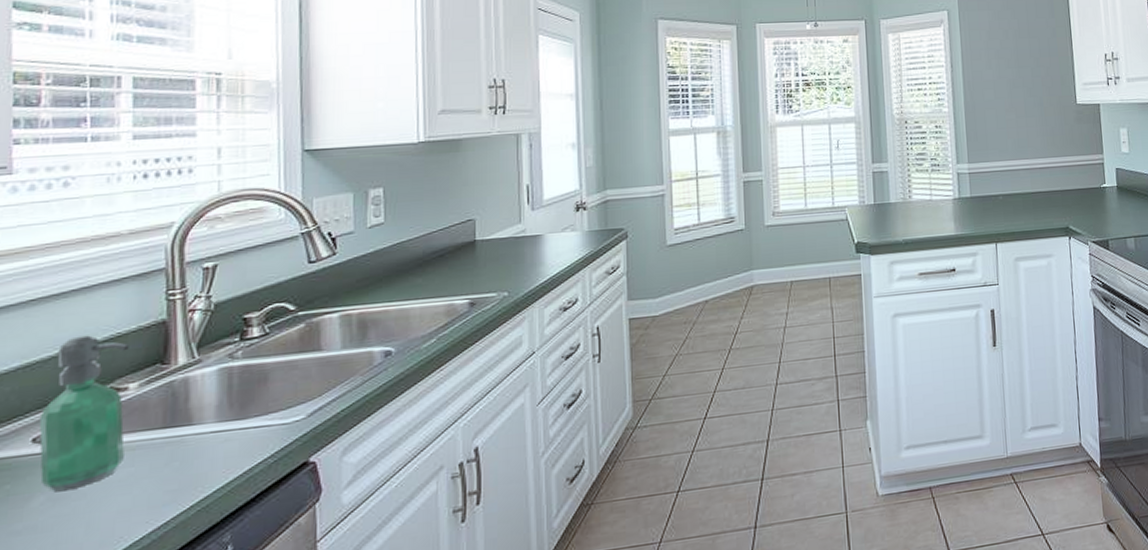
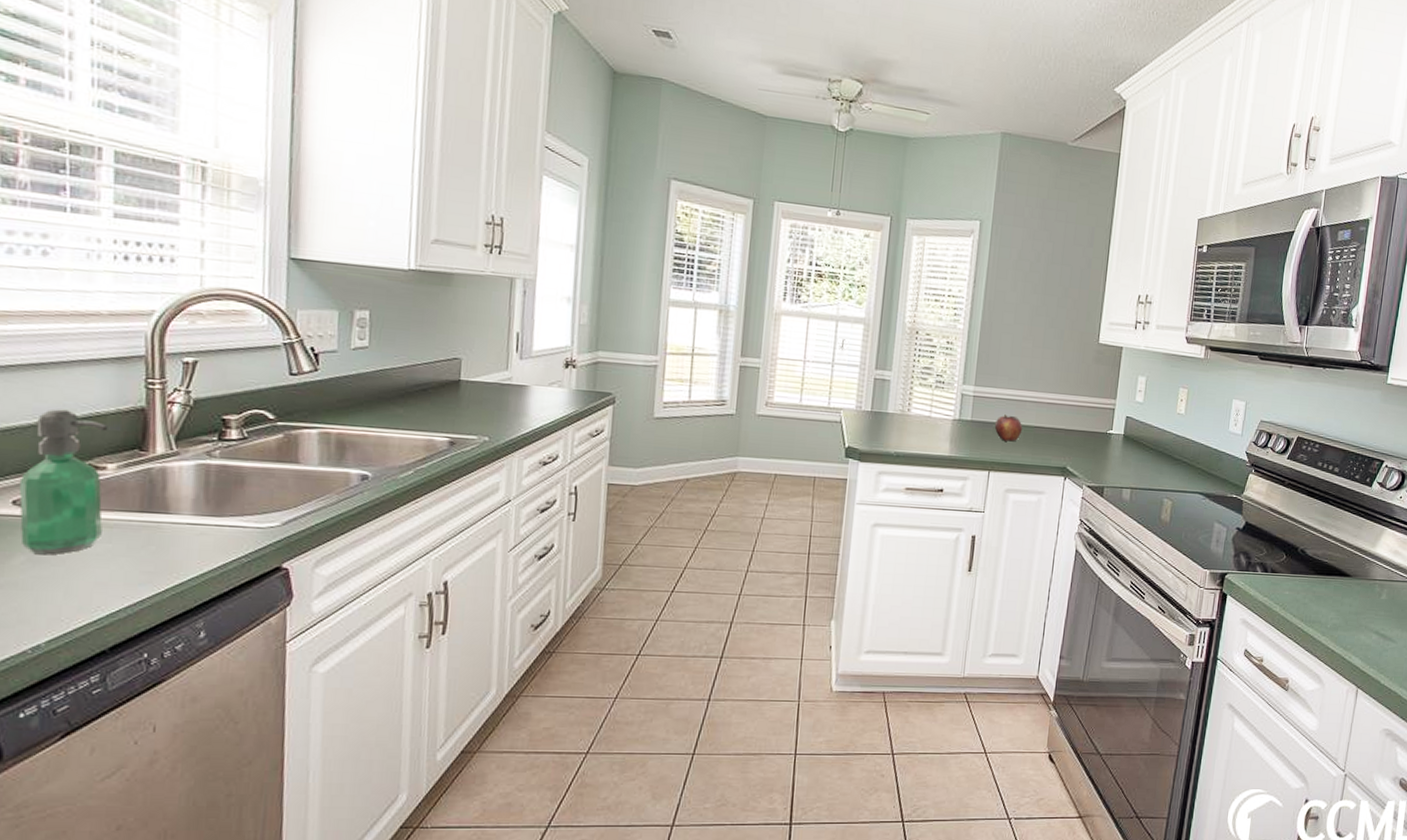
fruit: none [993,186,1021,212] -> present [994,414,1023,442]

